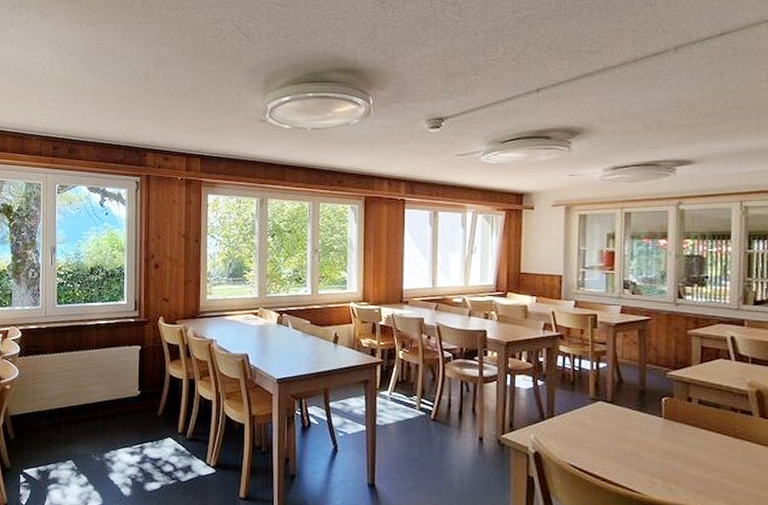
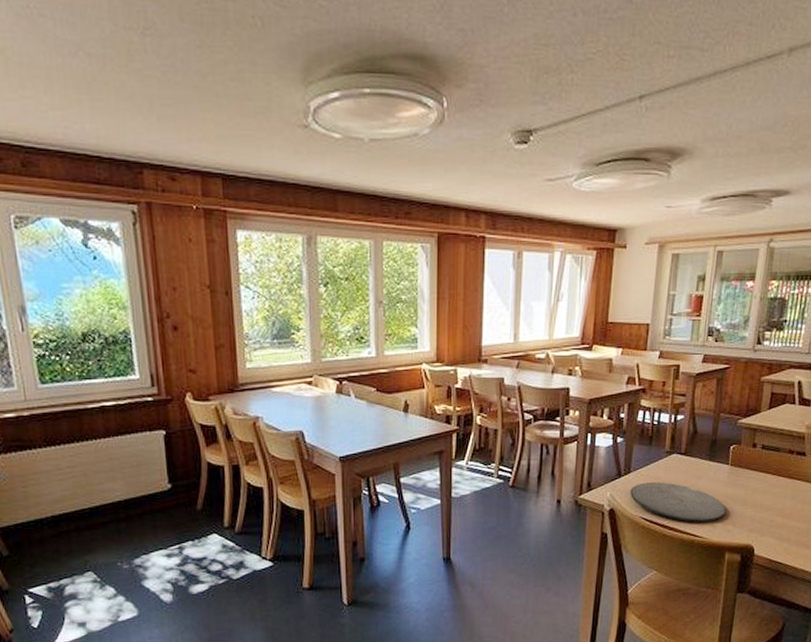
plate: none [555,428,665,477] -> present [630,482,726,522]

